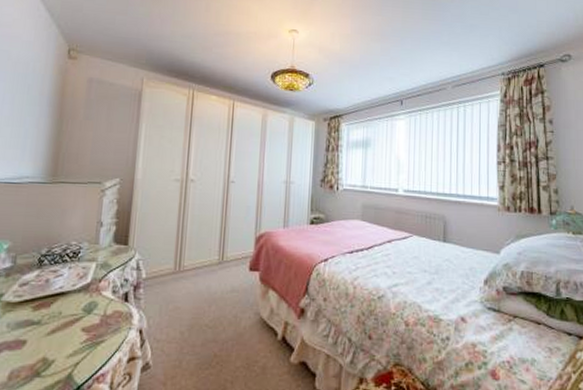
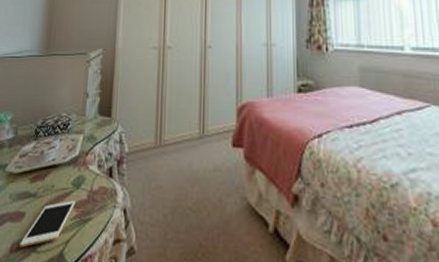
cell phone: none [20,325,86,374] -> present [19,200,75,248]

